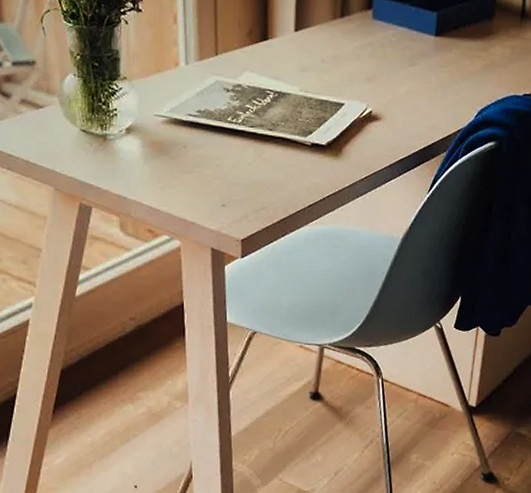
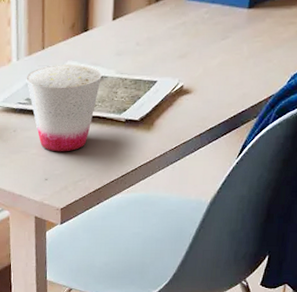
cup: none [197,74,285,175] -> present [26,63,103,152]

